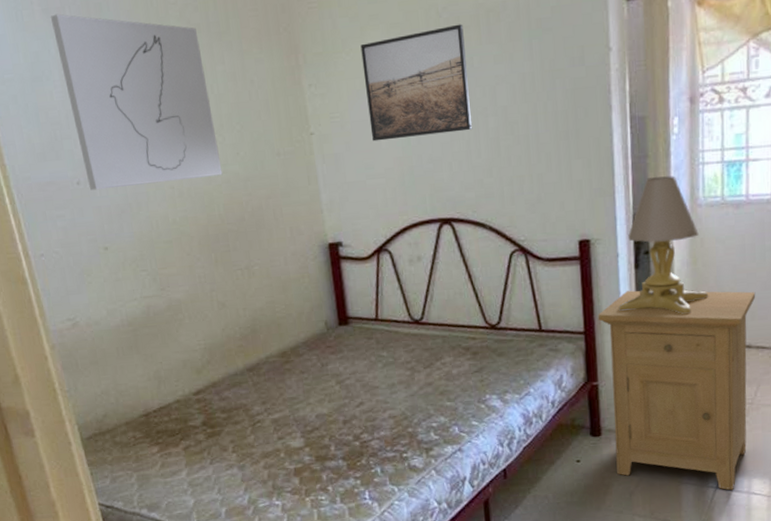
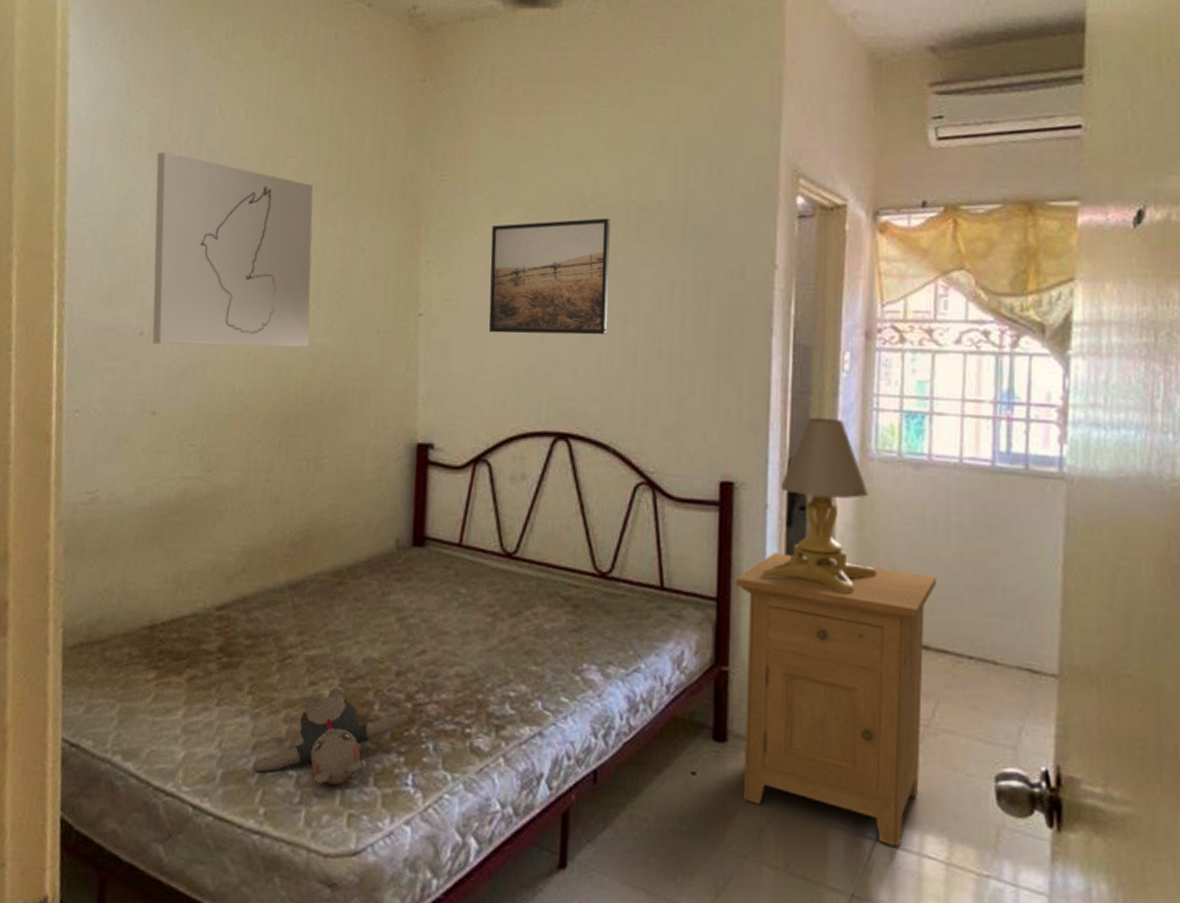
teddy bear: none [247,438,358,507] -> present [252,687,408,785]

